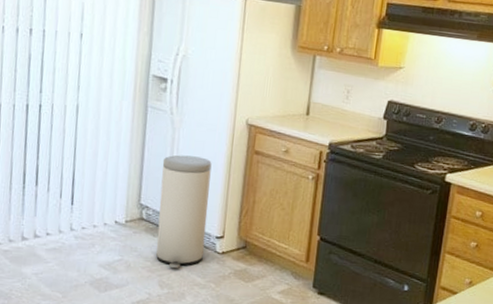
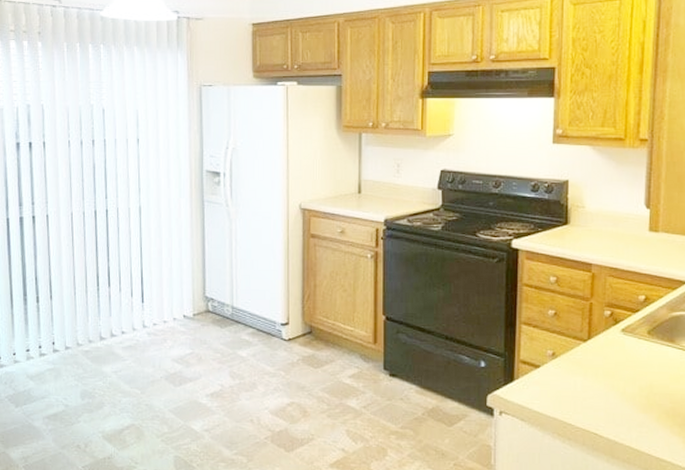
pedal bin: present [156,155,212,268] -> none [223,245,271,358]

